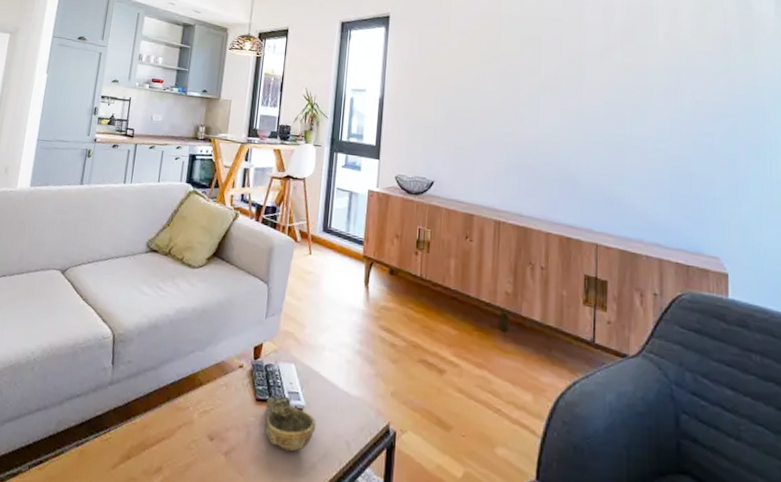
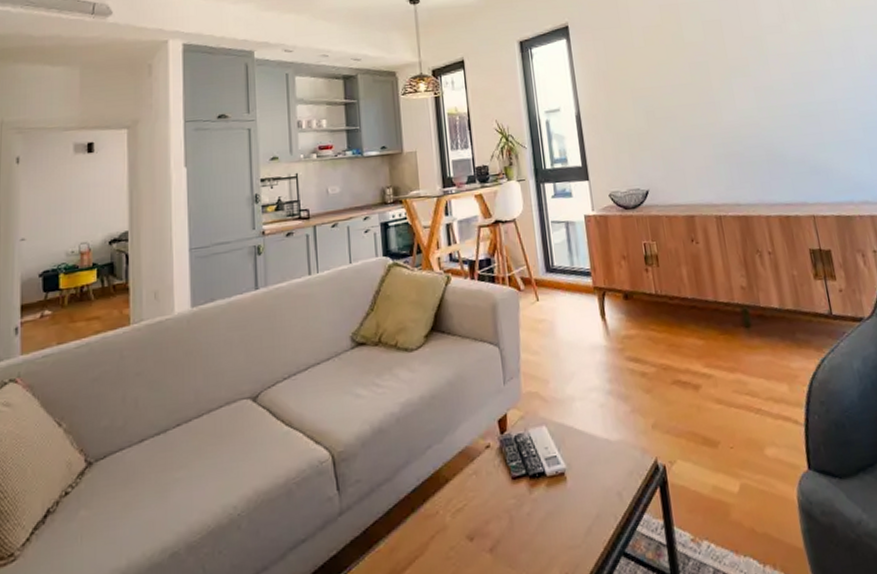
decorative bowl: present [264,396,316,452] -> none [523,463,583,525]

